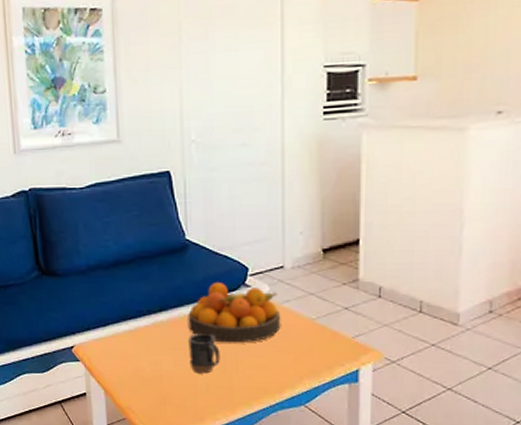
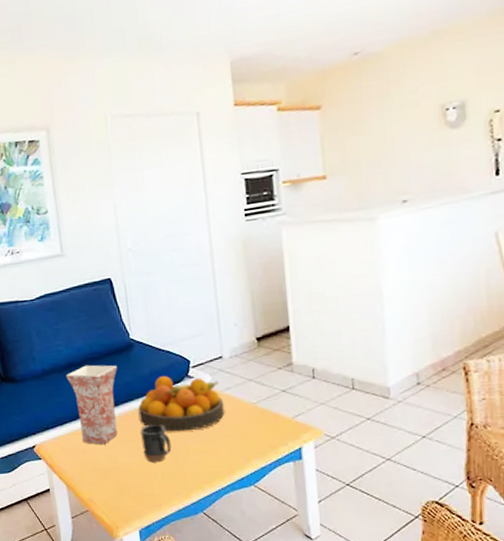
vase: none [112,264,169,351] -> present [65,364,118,445]

